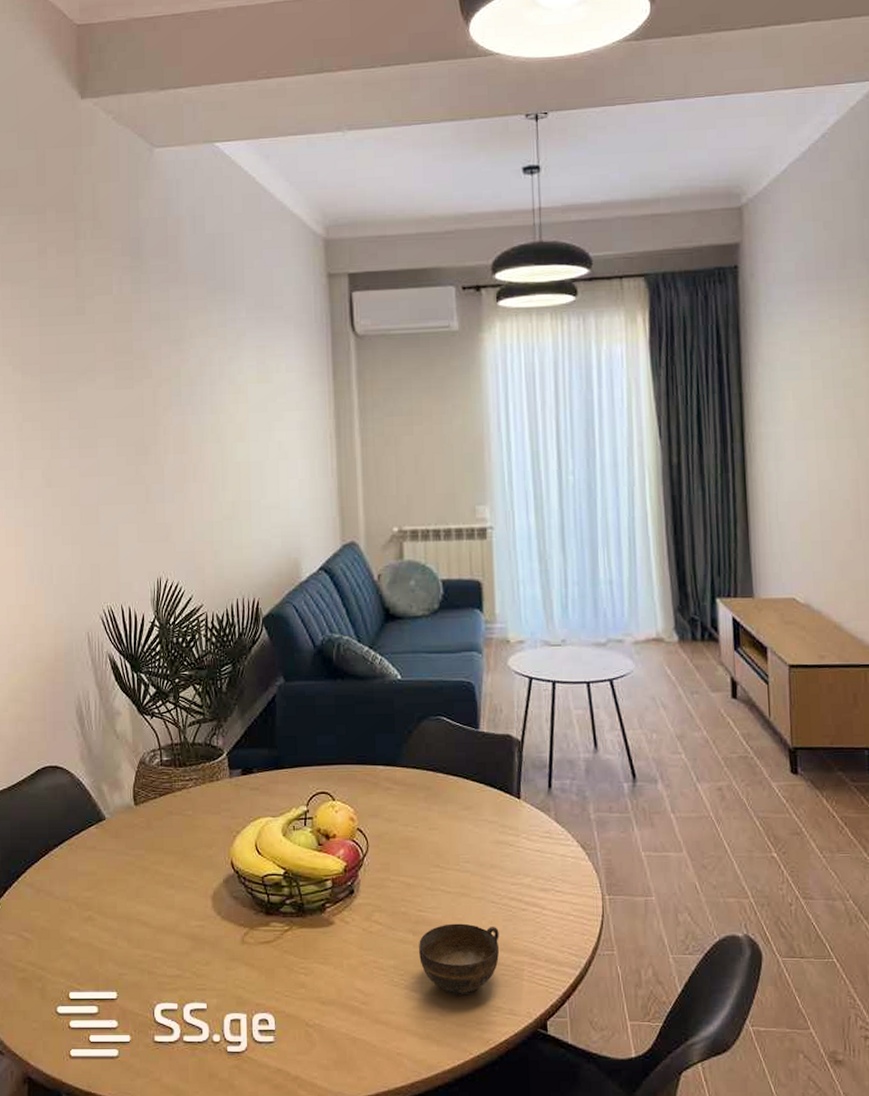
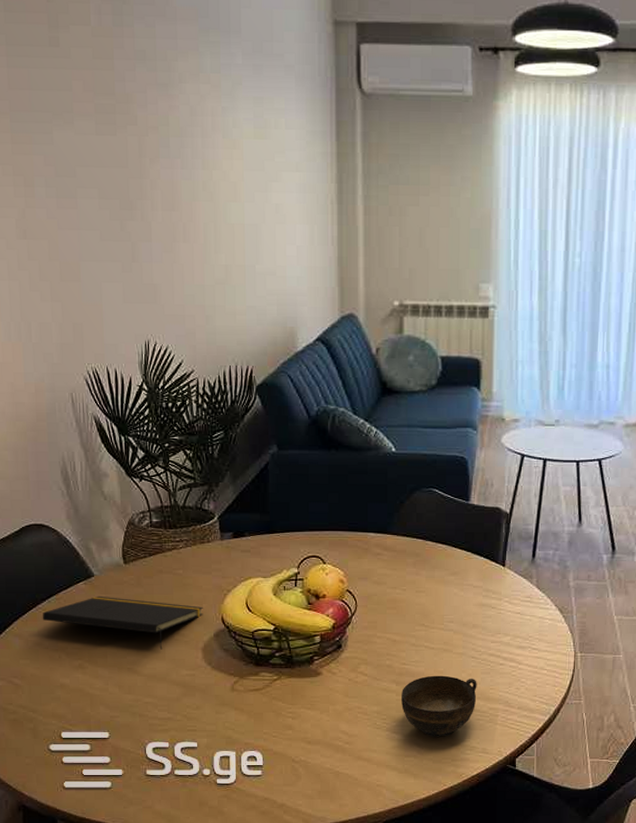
notepad: none [54,840,213,898] -> present [42,595,203,650]

